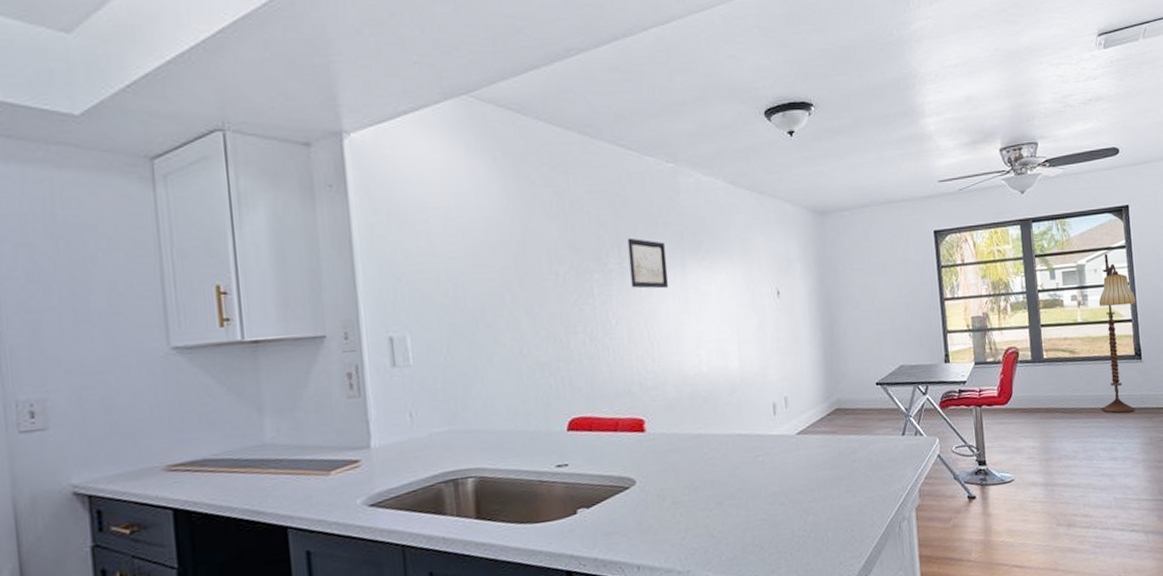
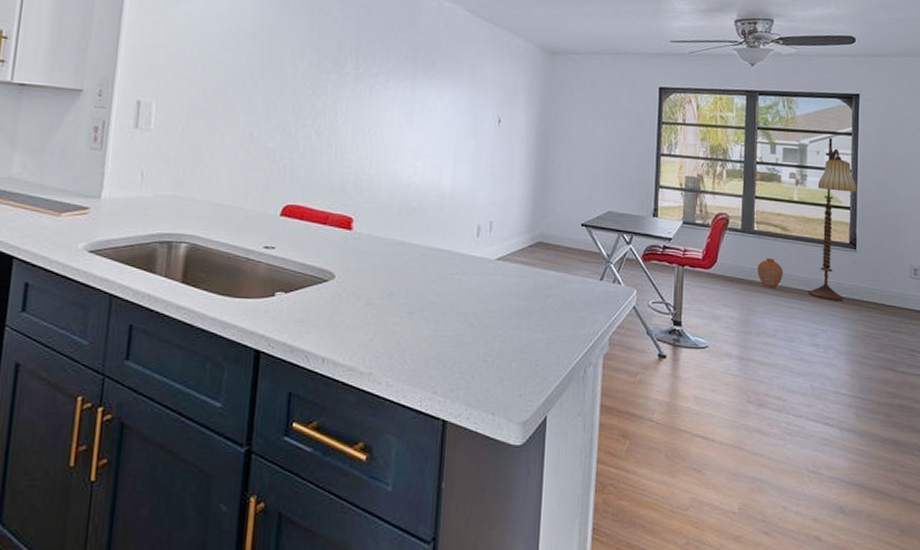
wall art: present [627,238,669,289] -> none [363,47,401,99]
vase: none [1051,382,1076,412] -> present [757,257,783,288]

